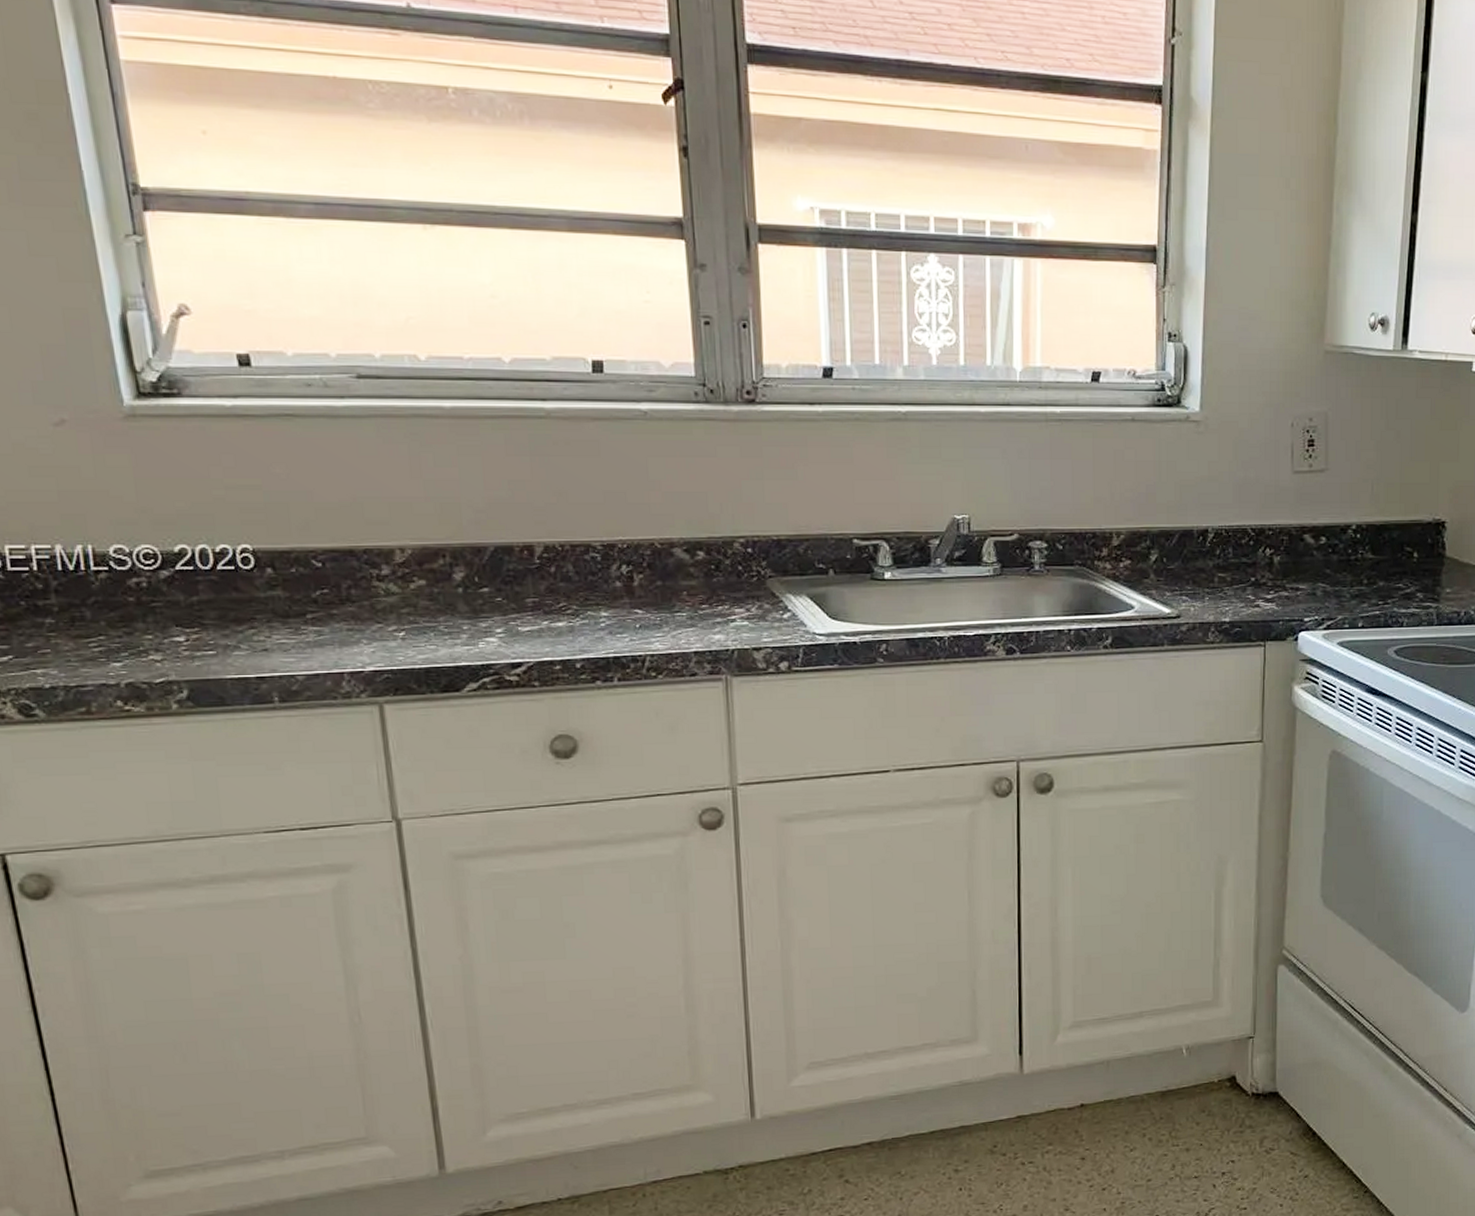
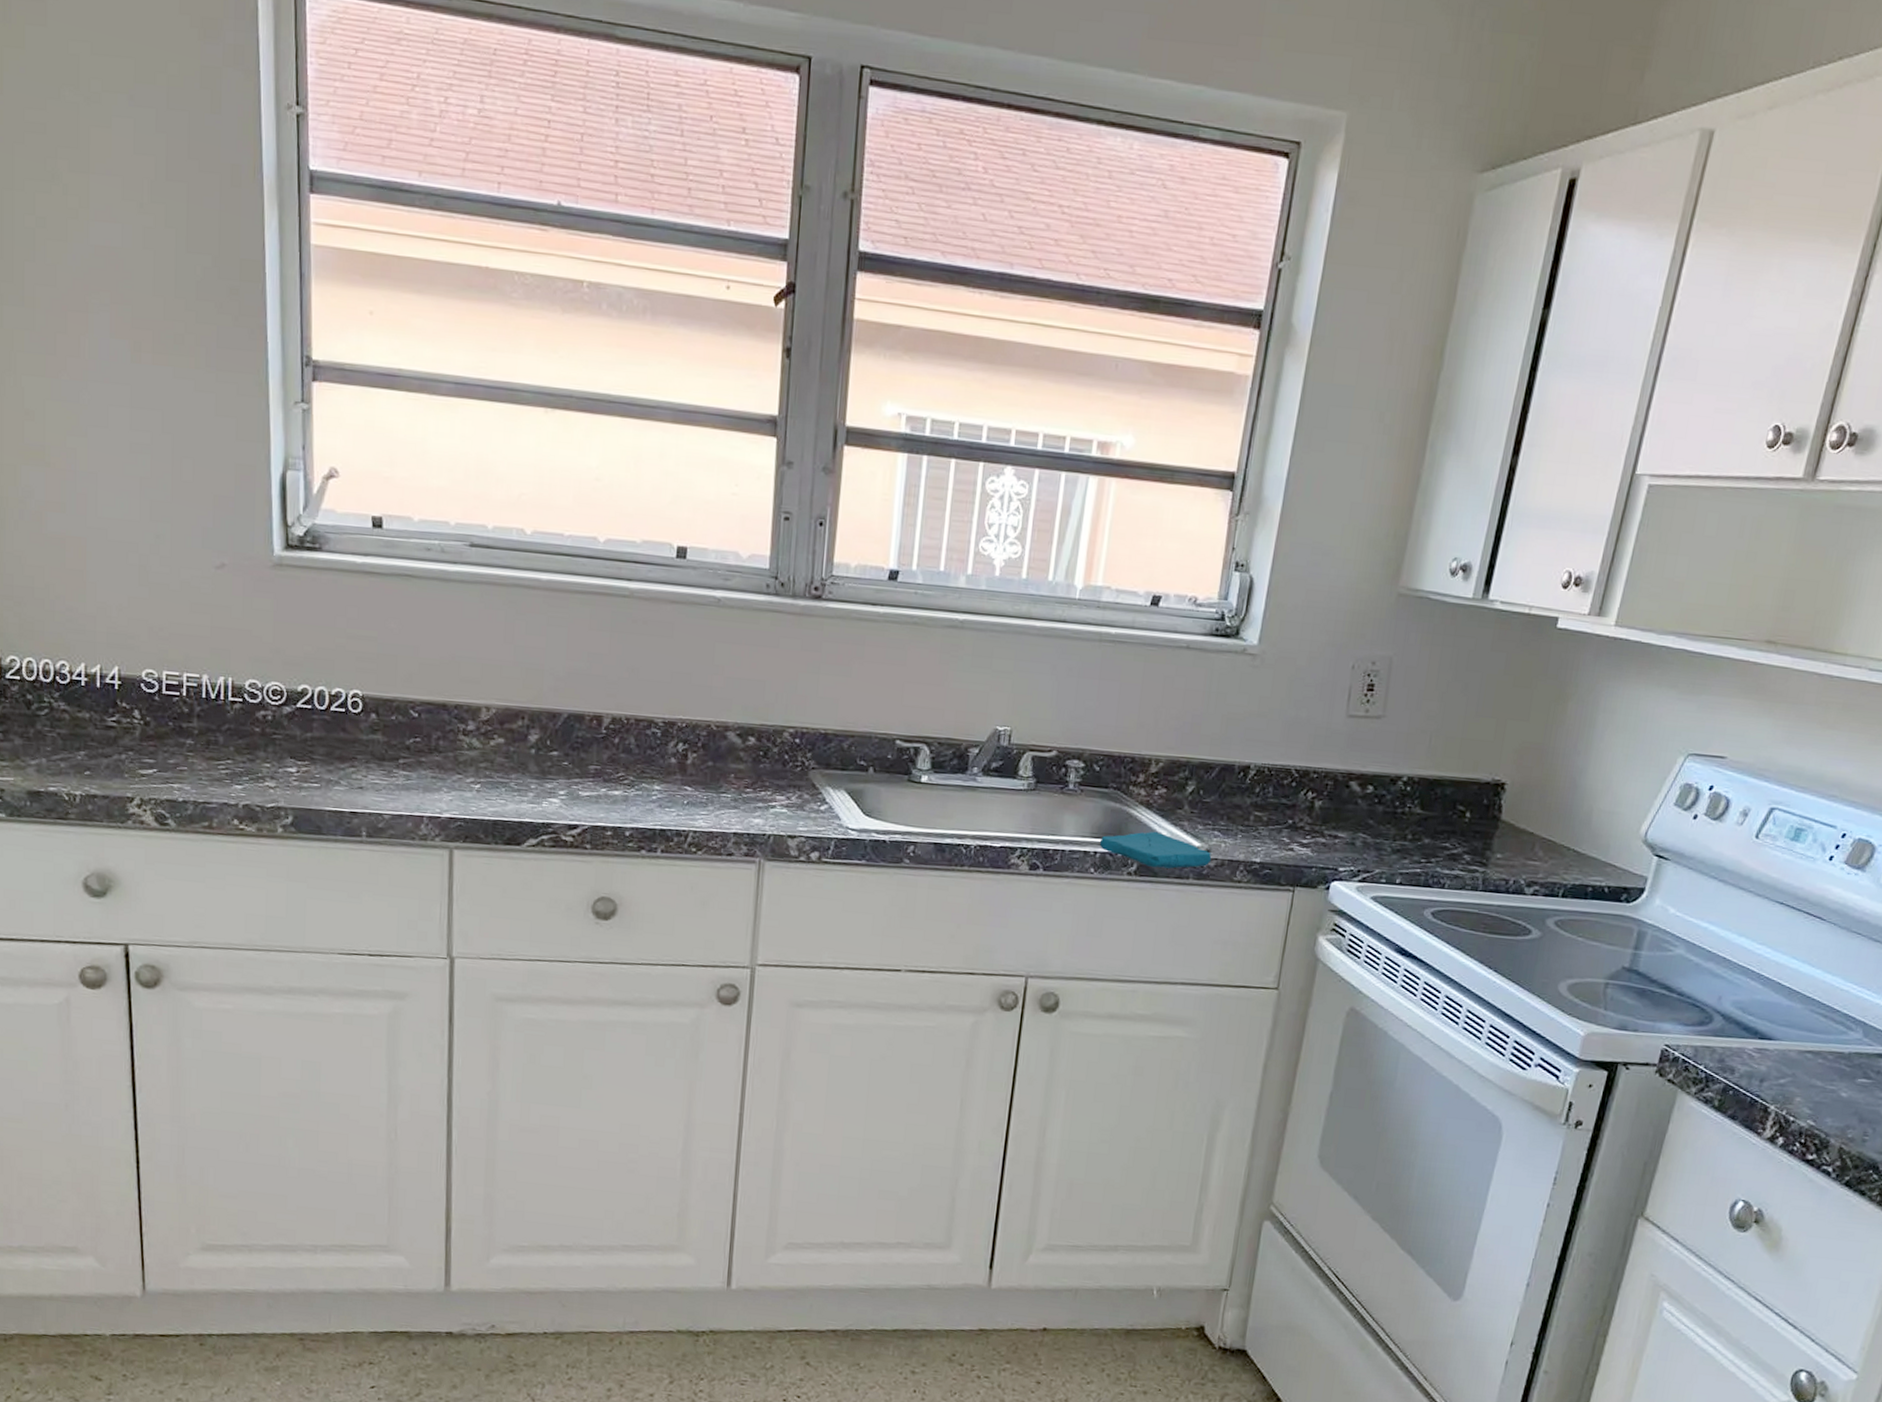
sponge: none [1072,602,1182,638] -> present [1099,831,1211,869]

